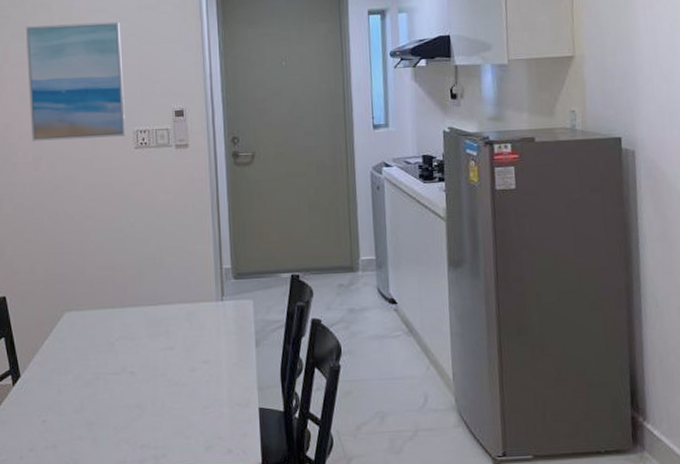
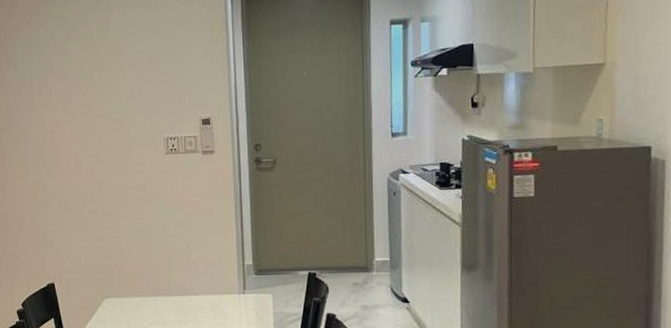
wall art: present [25,21,127,141] -> none [67,35,158,147]

